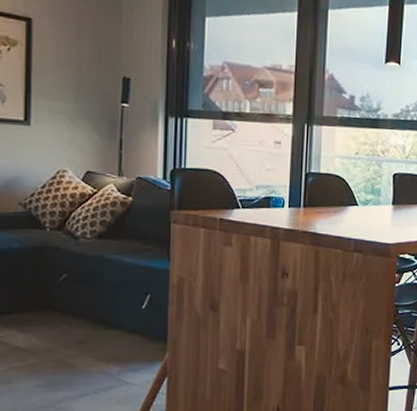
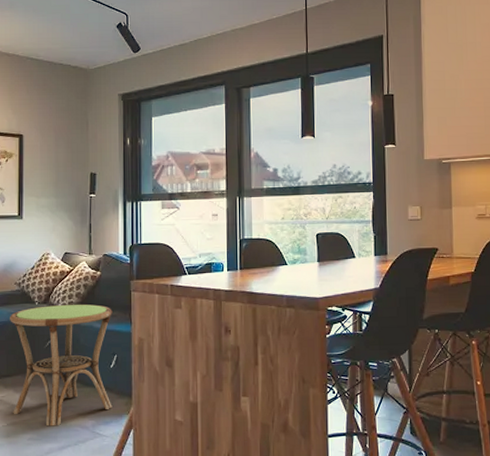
side table: none [12,232,146,372] -> present [10,304,112,427]

